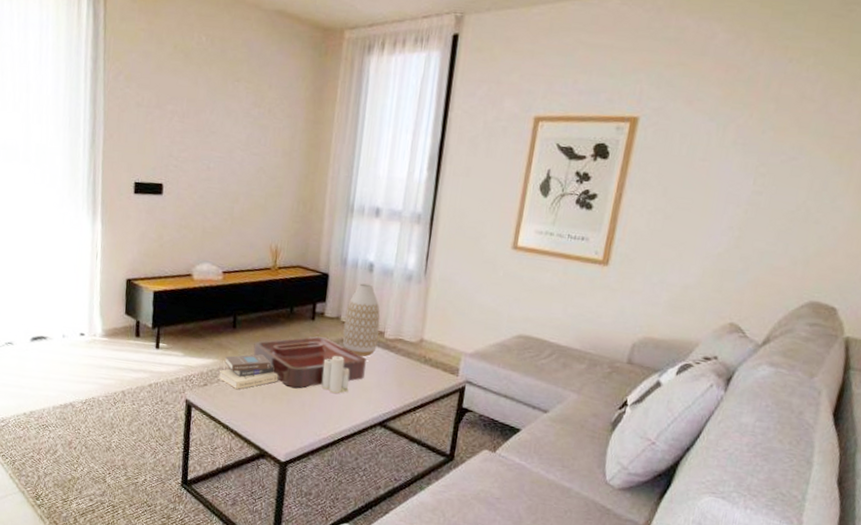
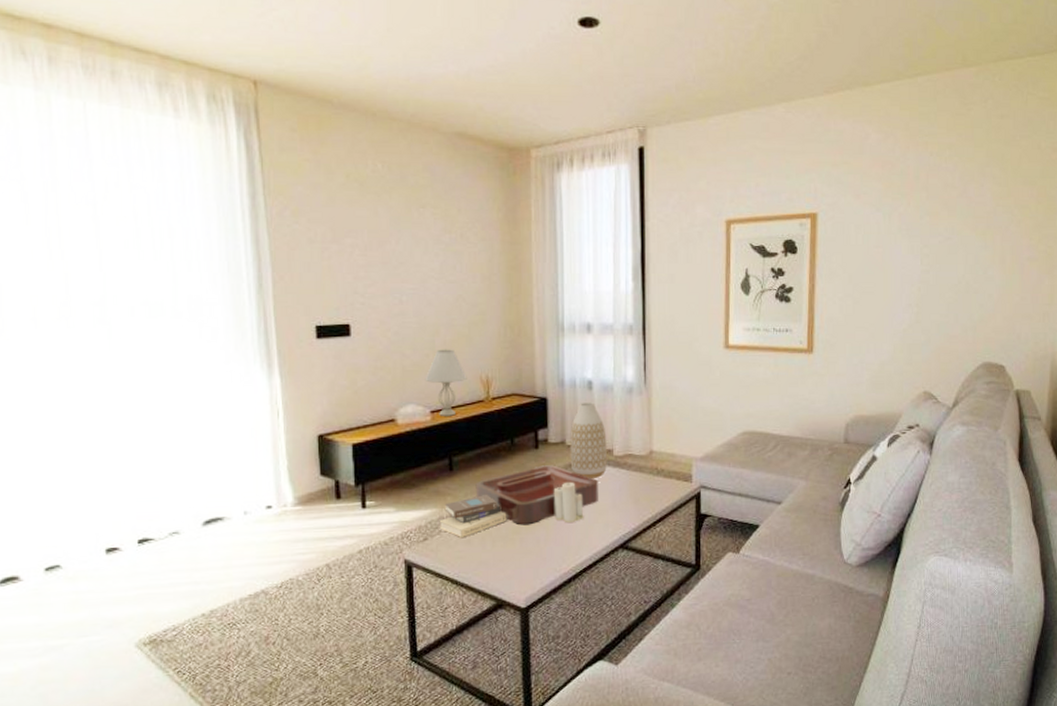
table lamp: none [221,216,259,279] -> present [425,349,467,416]

